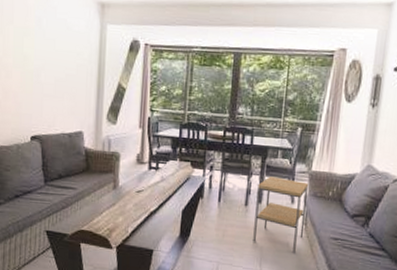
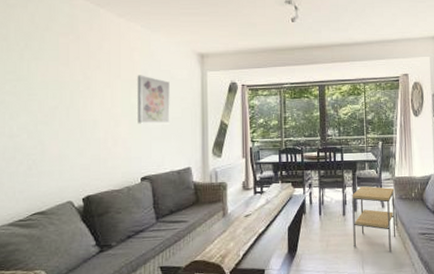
wall art: none [29,22,65,81] -> present [137,75,170,125]

